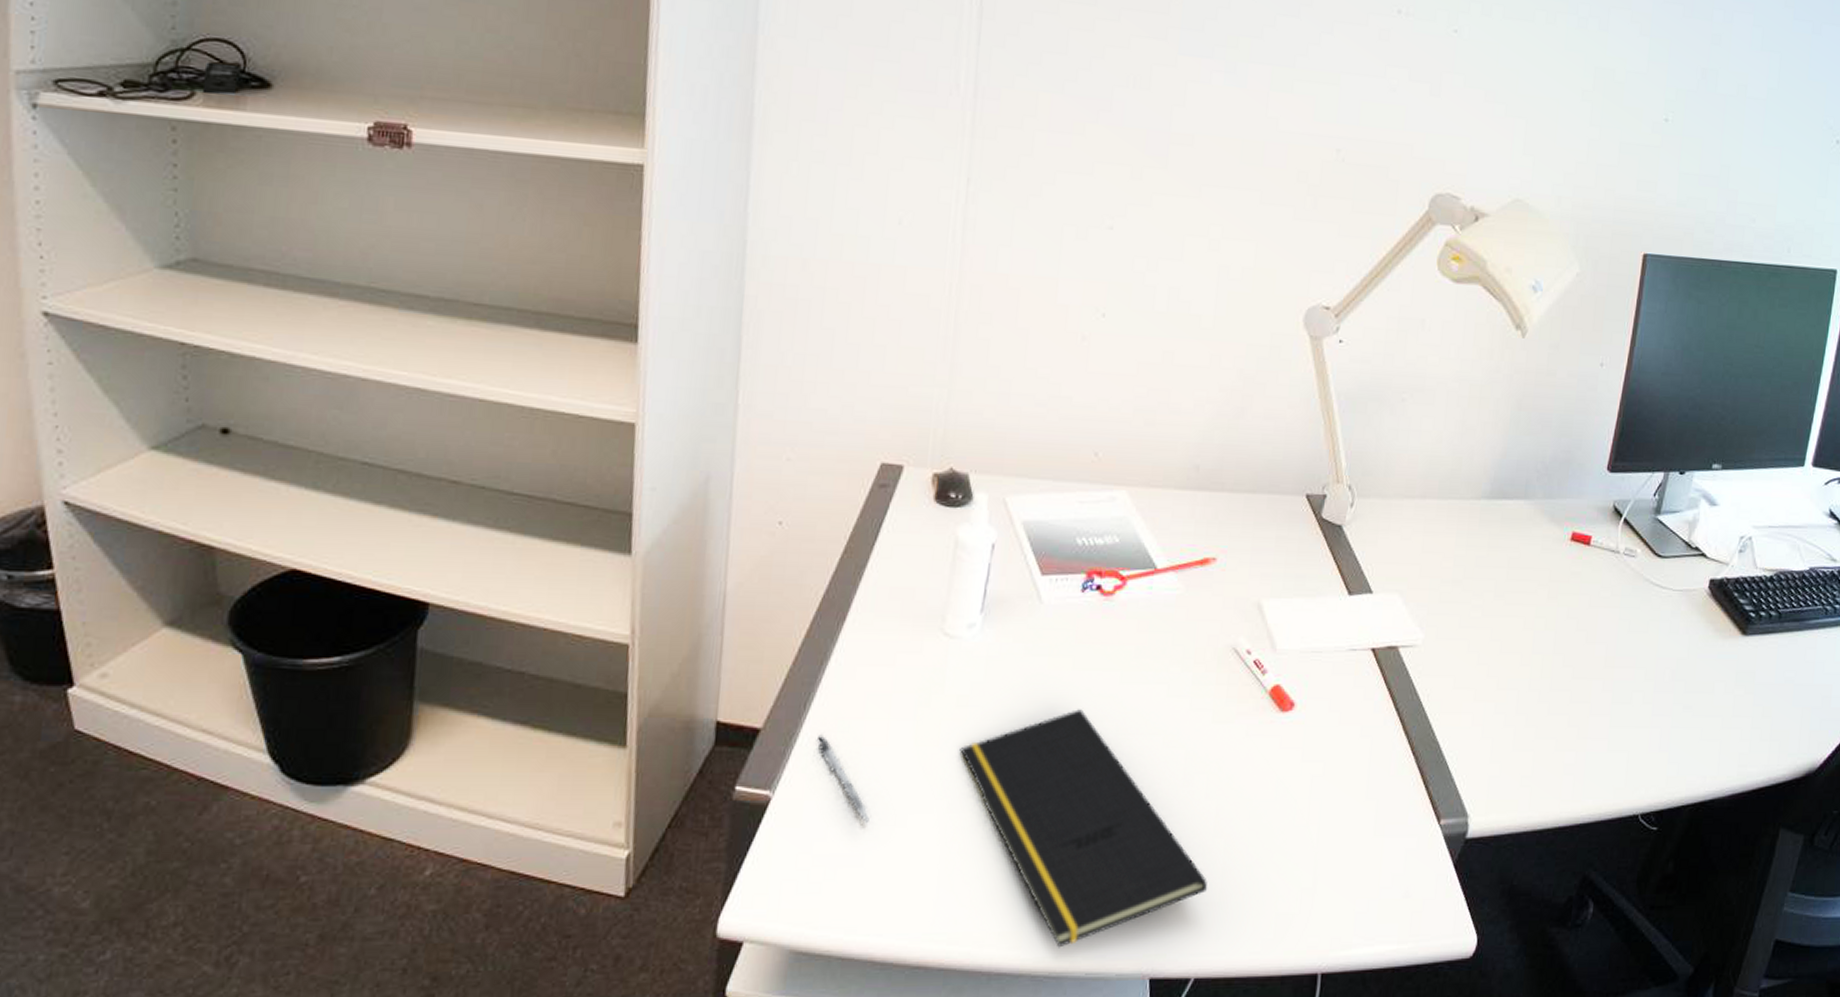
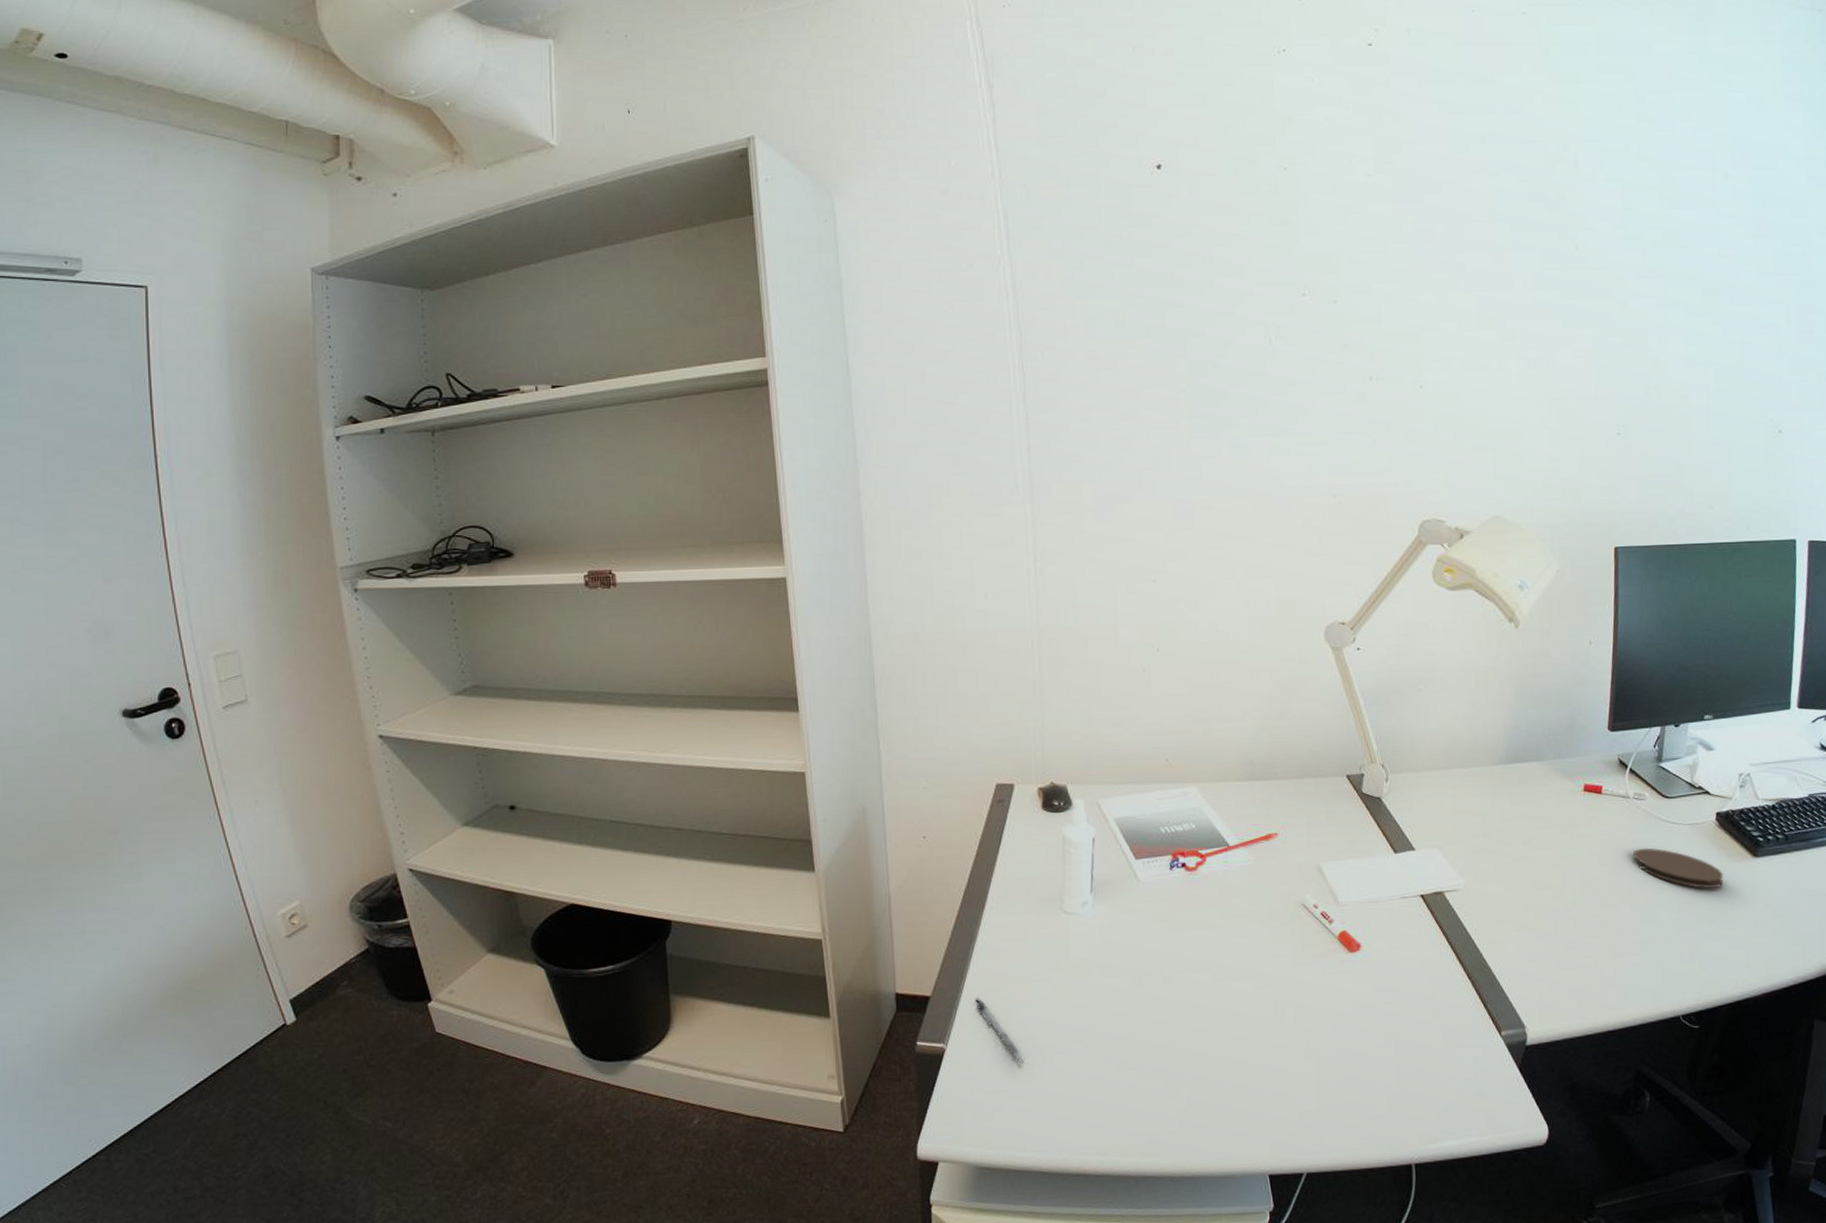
notepad: present [960,709,1208,948] -> none [1088,963,1308,1154]
coaster: none [1613,613,1708,668] -> present [1632,847,1724,889]

